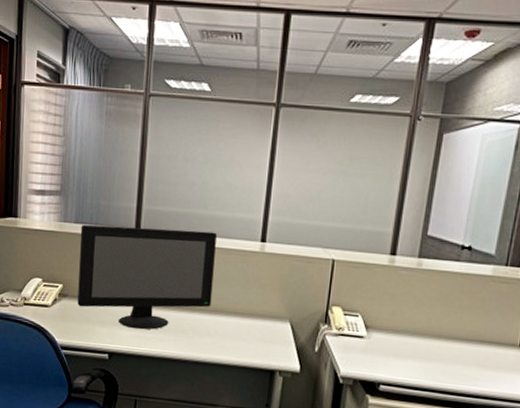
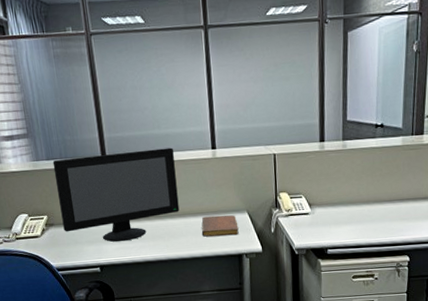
notebook: none [231,318,277,347] -> present [201,215,239,237]

